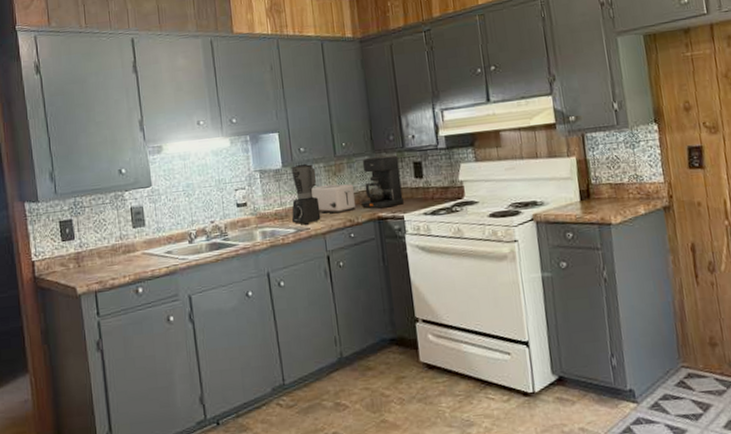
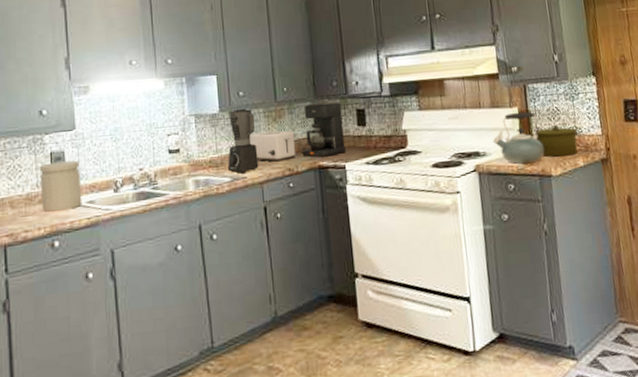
jar: none [121,214,161,262] -> present [39,160,82,212]
kettle: none [550,161,604,213] -> present [493,112,545,164]
cooking pot: none [594,174,640,206] -> present [535,125,579,157]

